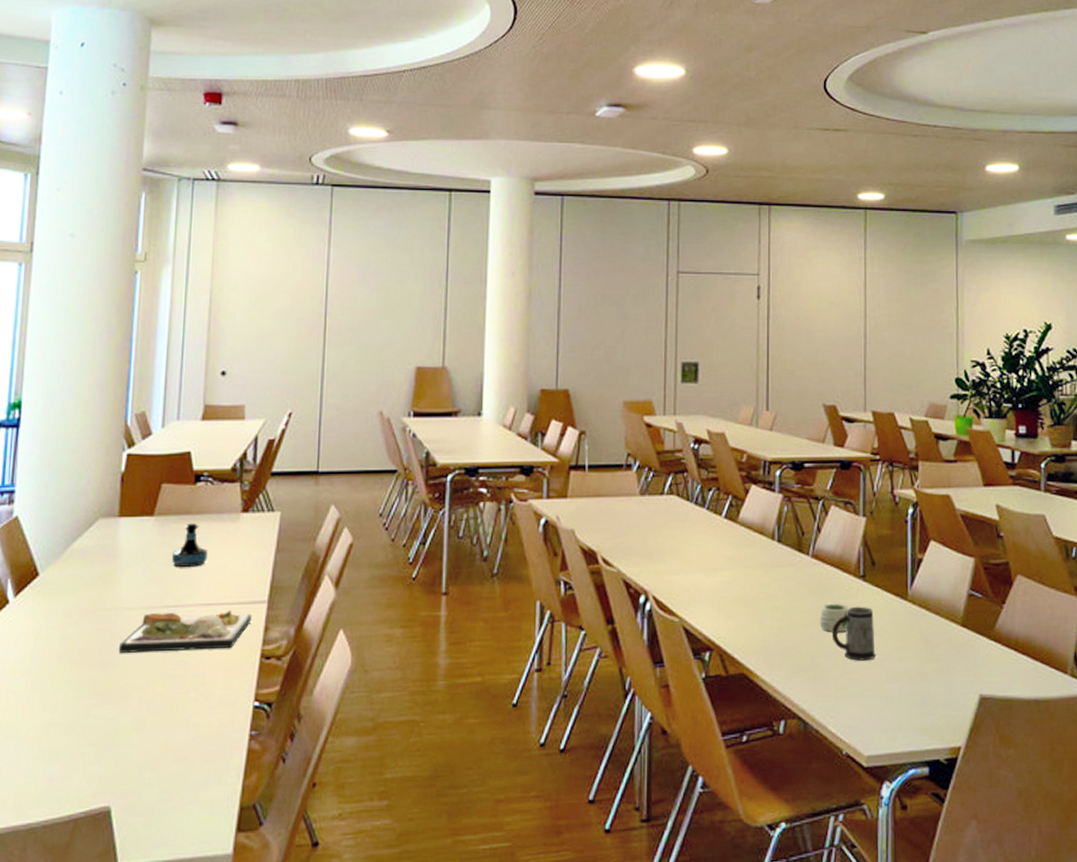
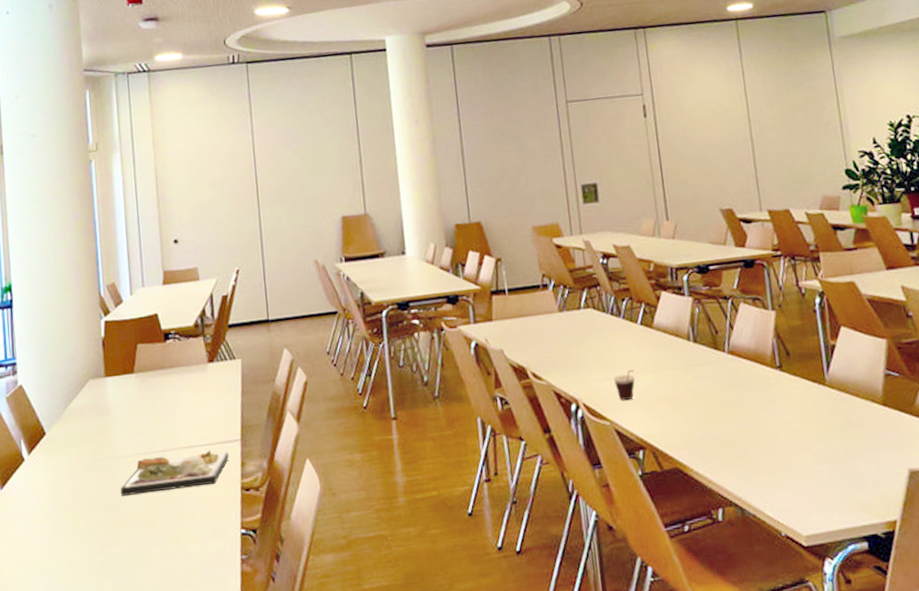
tequila bottle: present [172,523,207,568] -> none [154,376,184,416]
cup: none [689,565,711,596] -> present [614,370,635,400]
mug: present [819,603,849,632] -> none [743,394,772,422]
mug: present [831,606,877,661] -> none [756,395,803,447]

